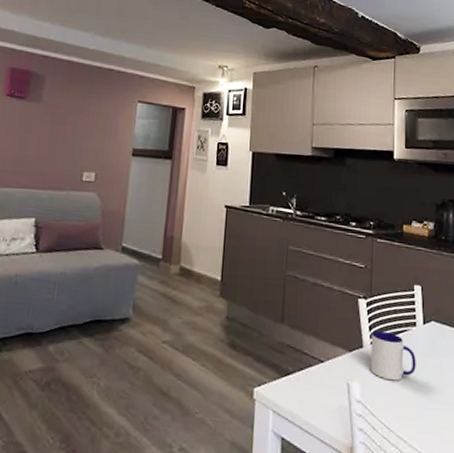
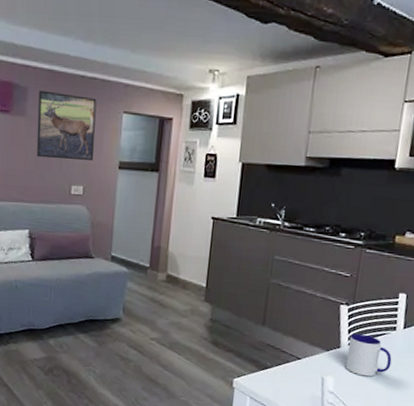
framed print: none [49,79,112,148] -> present [36,90,97,161]

